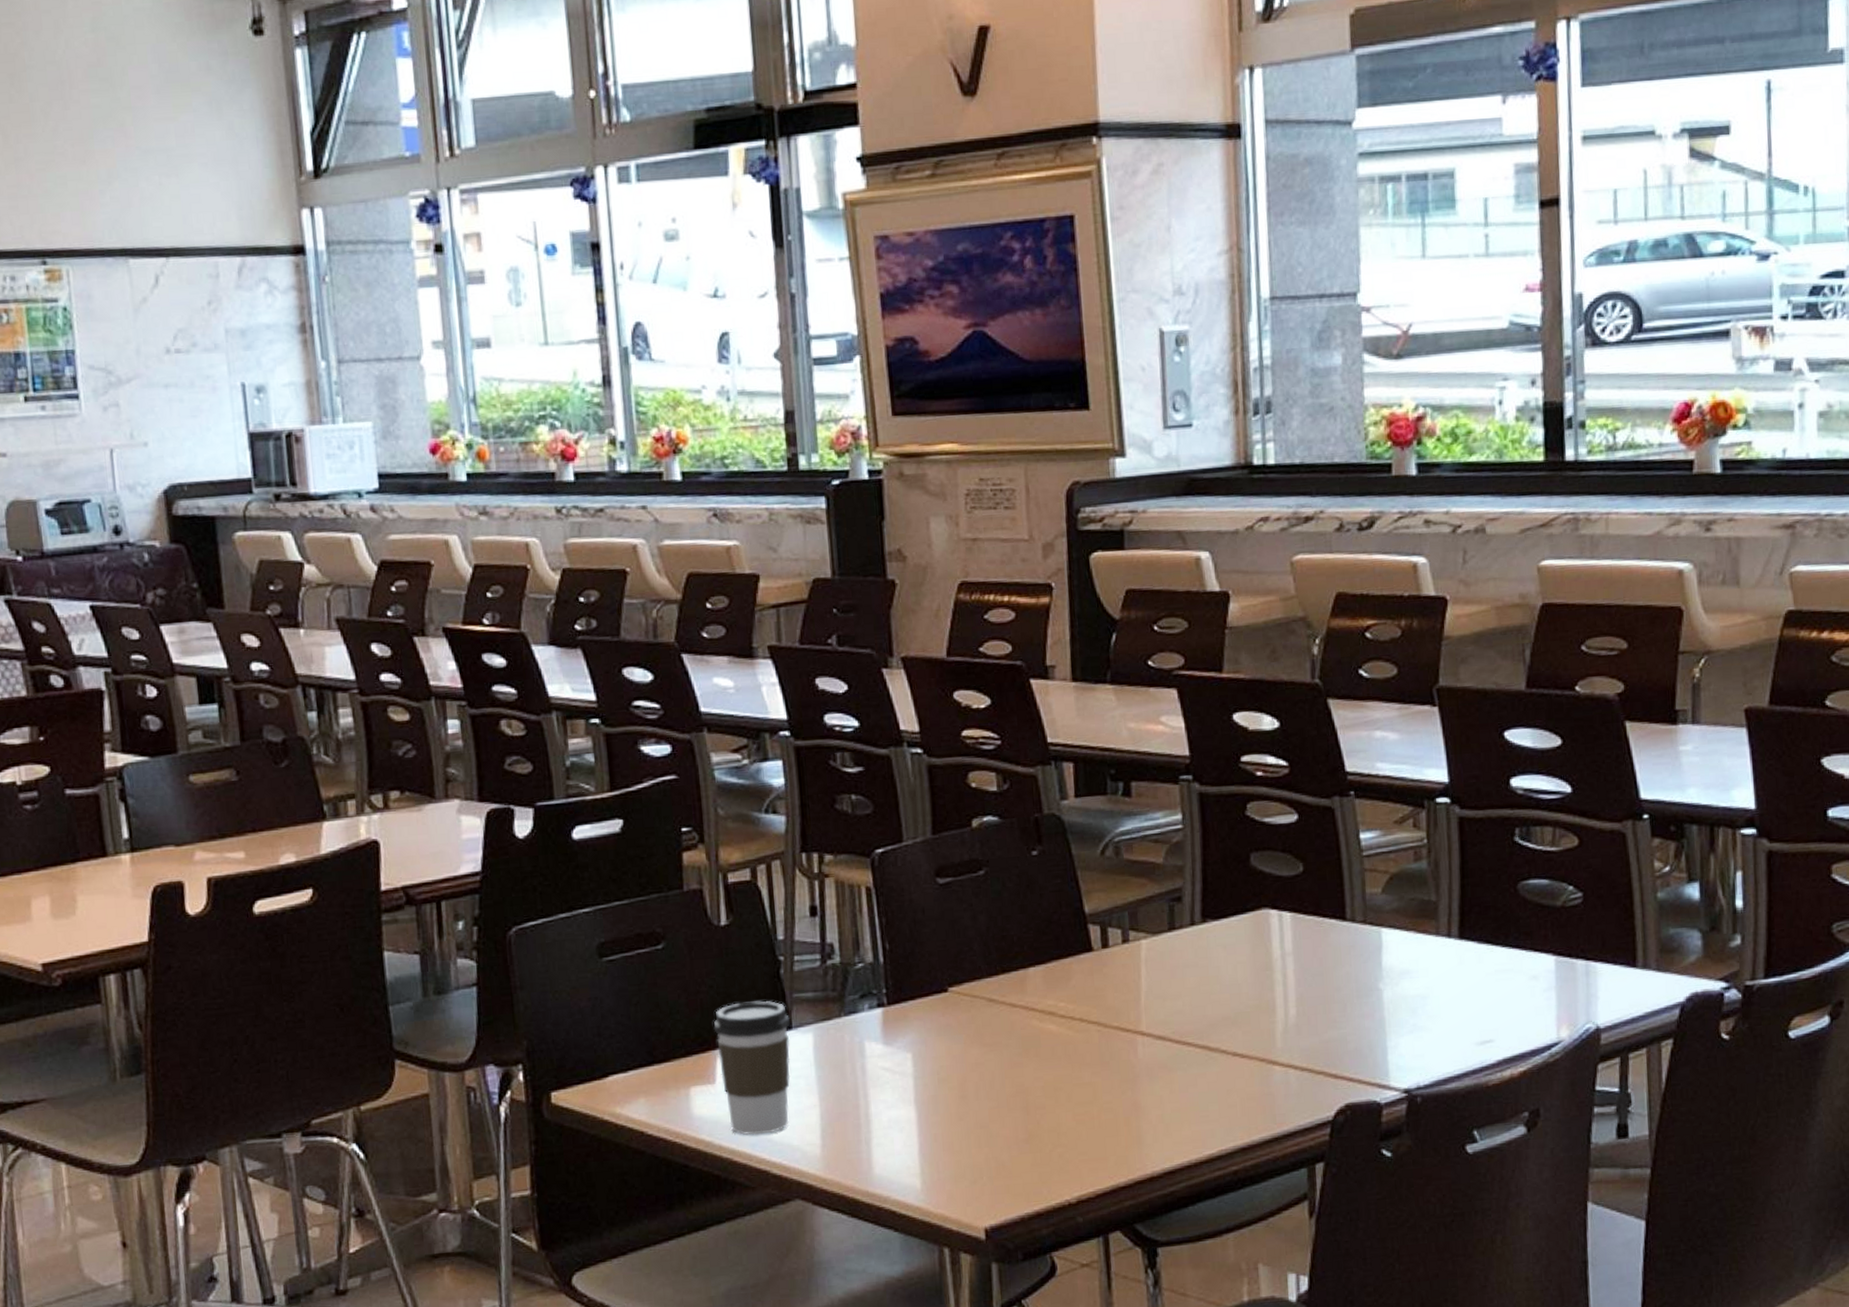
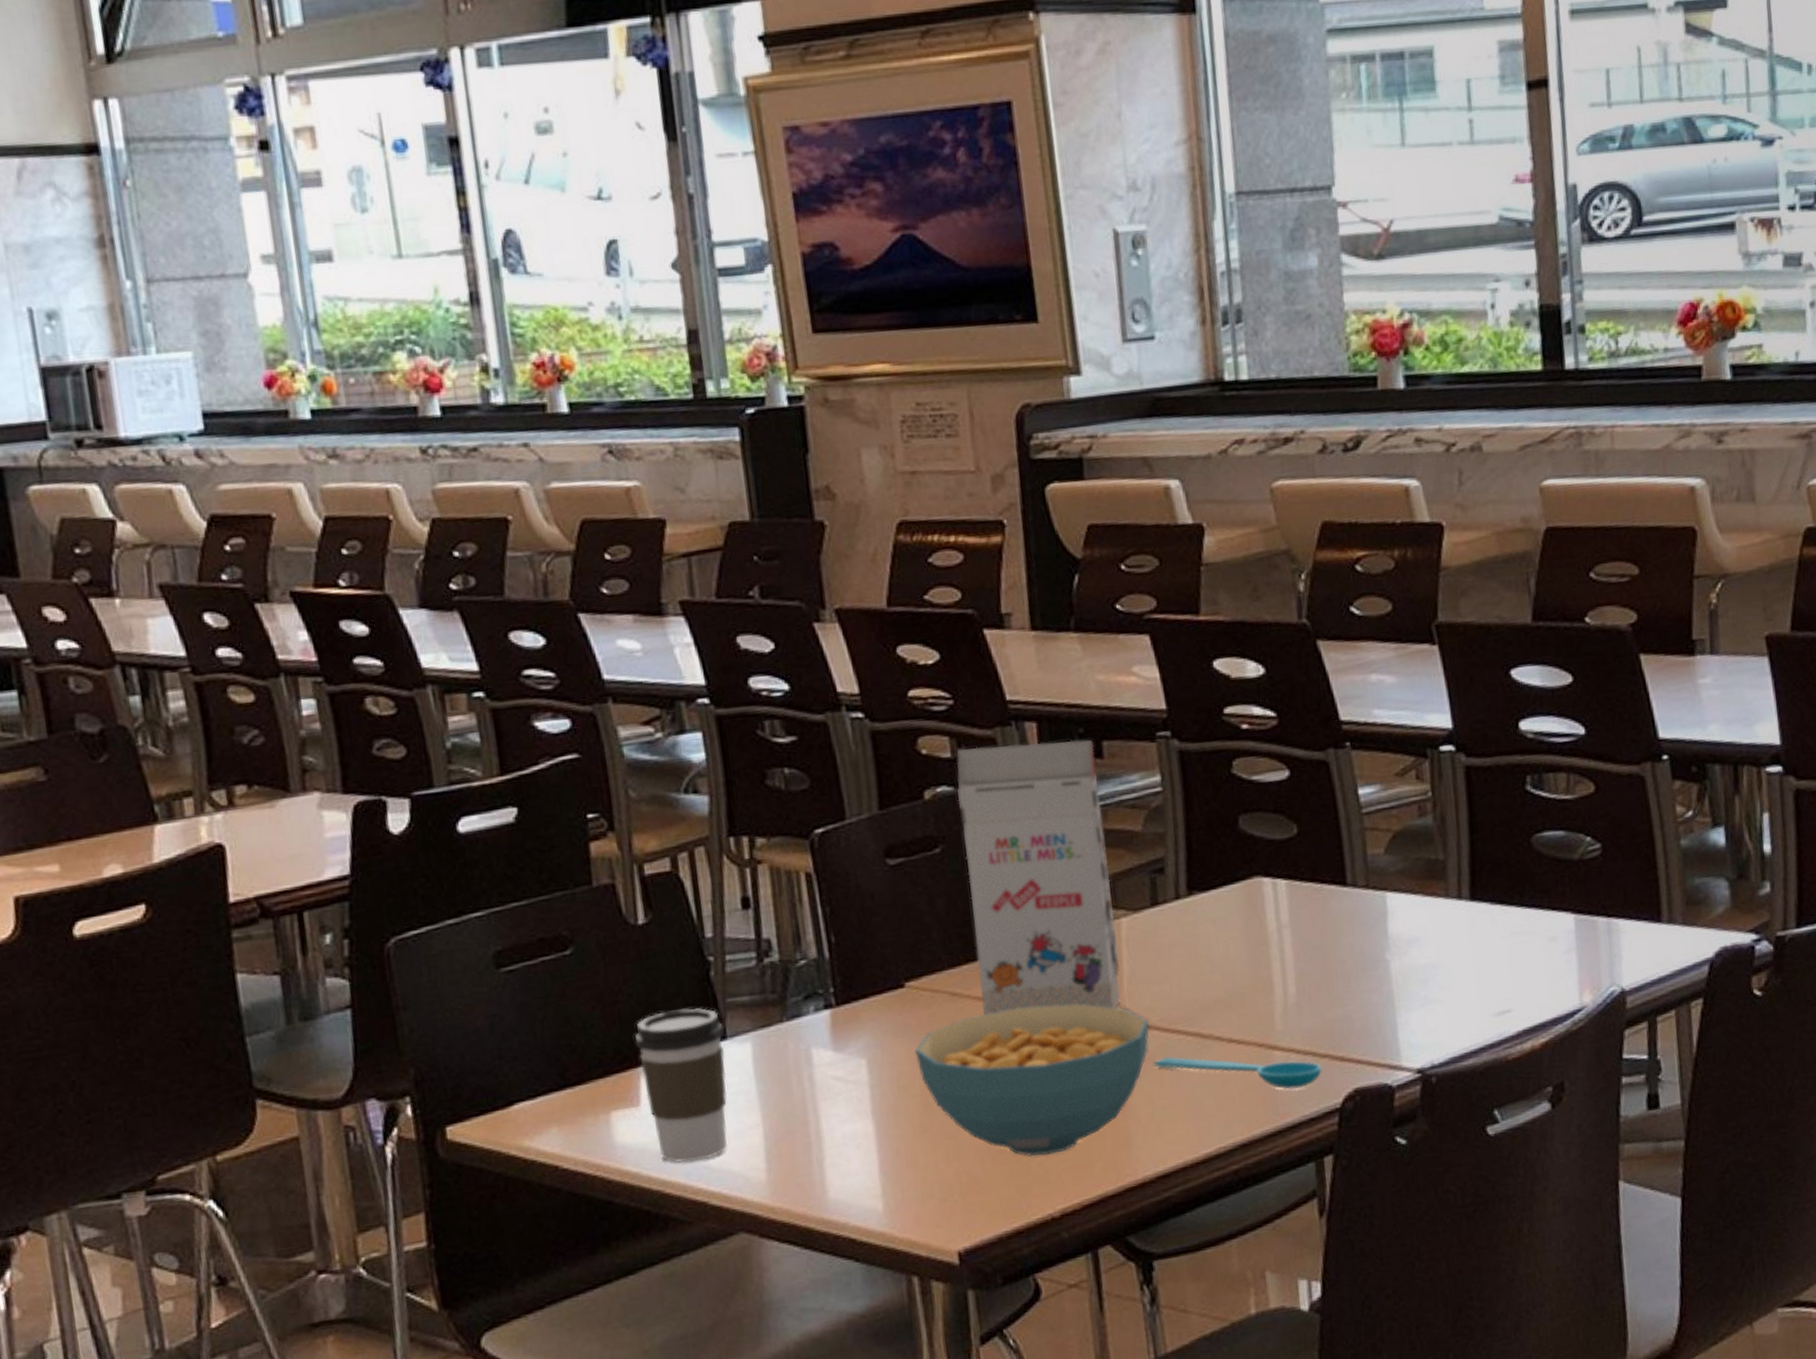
cereal bowl: none [954,1014,1163,1148] -> present [915,1003,1149,1157]
gift box: none [1001,780,1139,1021] -> present [956,739,1120,1016]
spoon: none [1165,1065,1317,1102] -> present [1154,1056,1322,1090]

